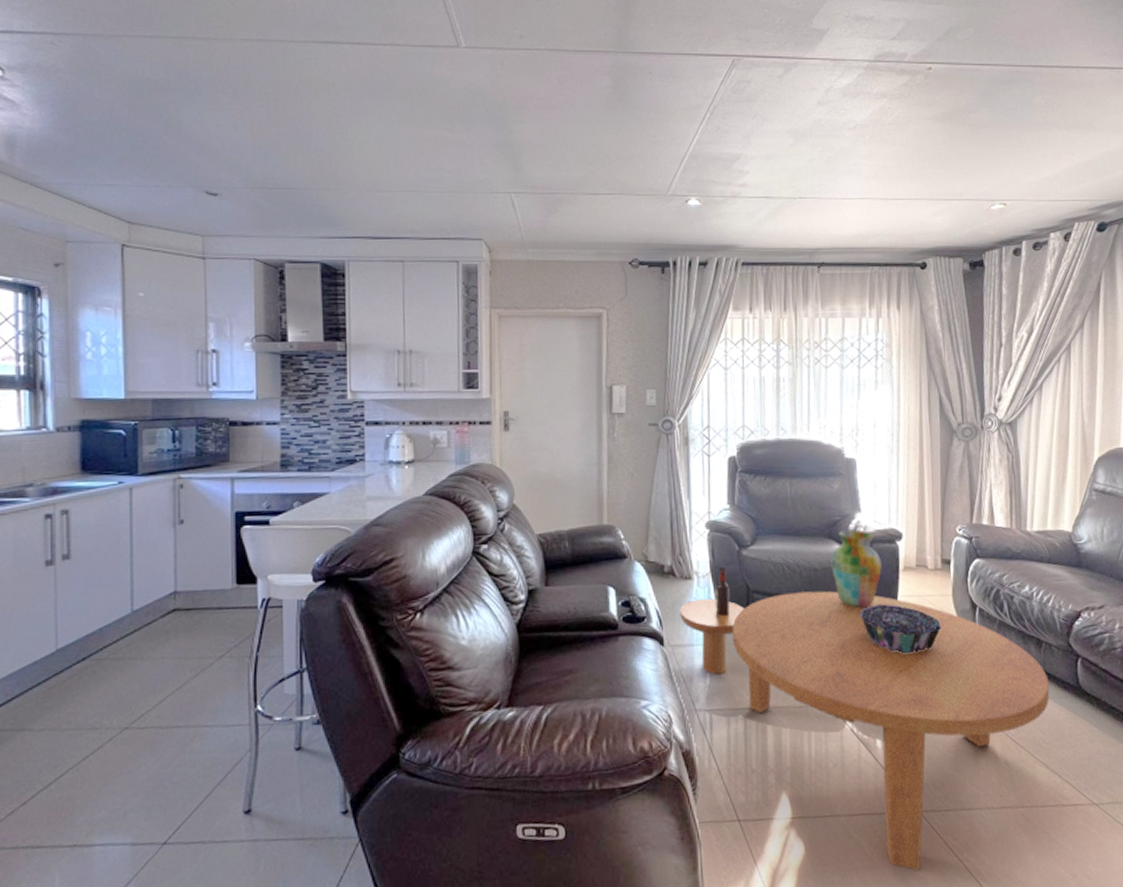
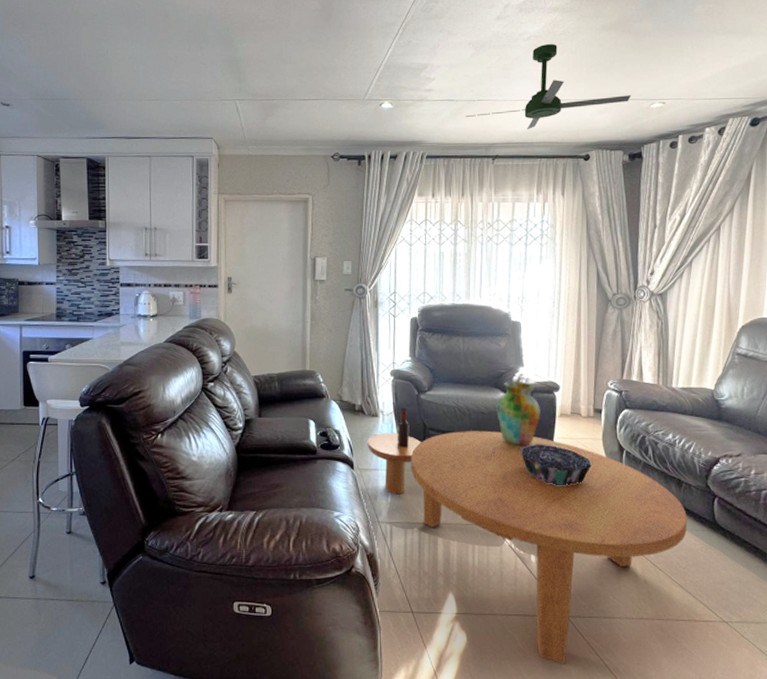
ceiling fan: none [785,134,970,234] -> present [465,43,632,130]

